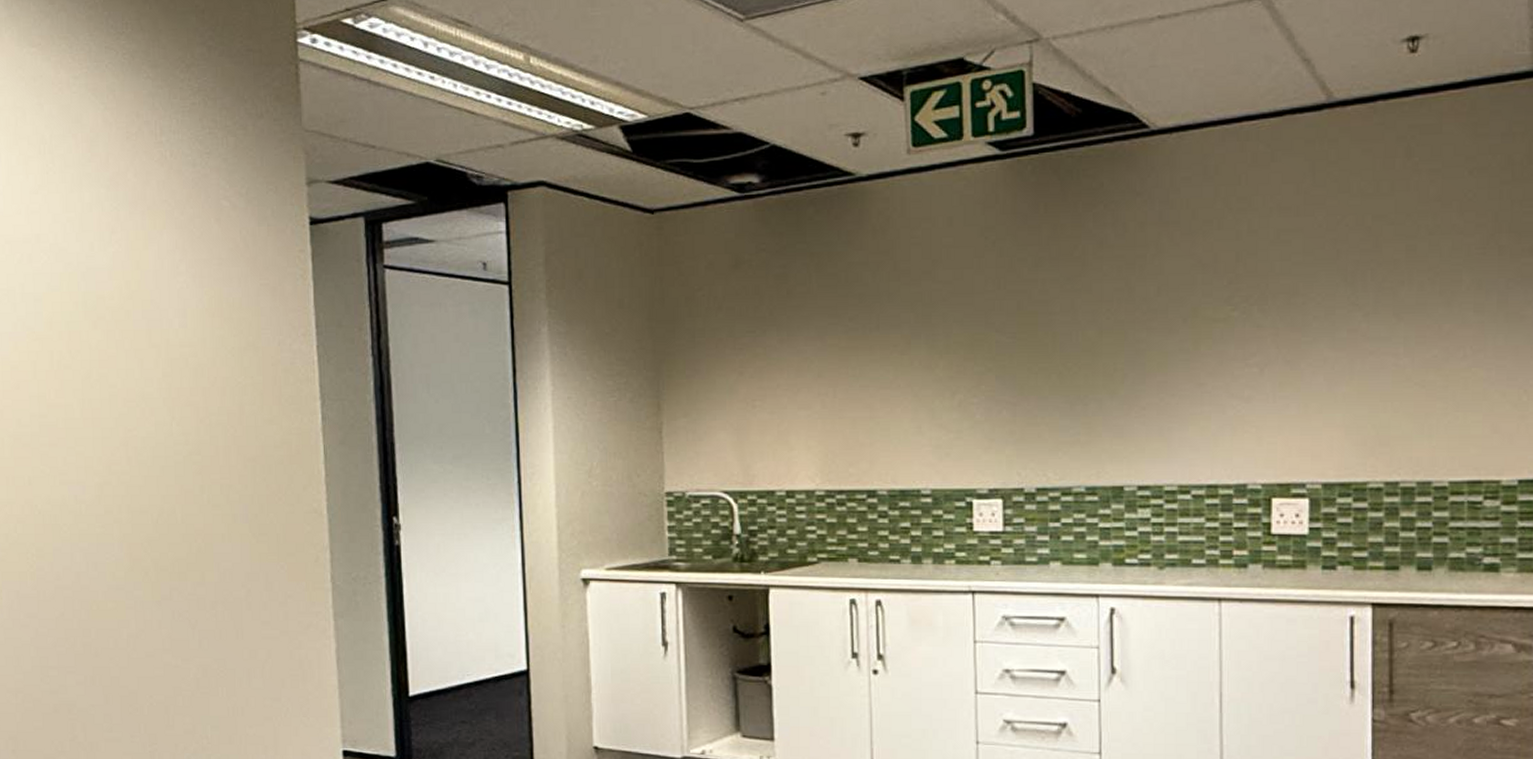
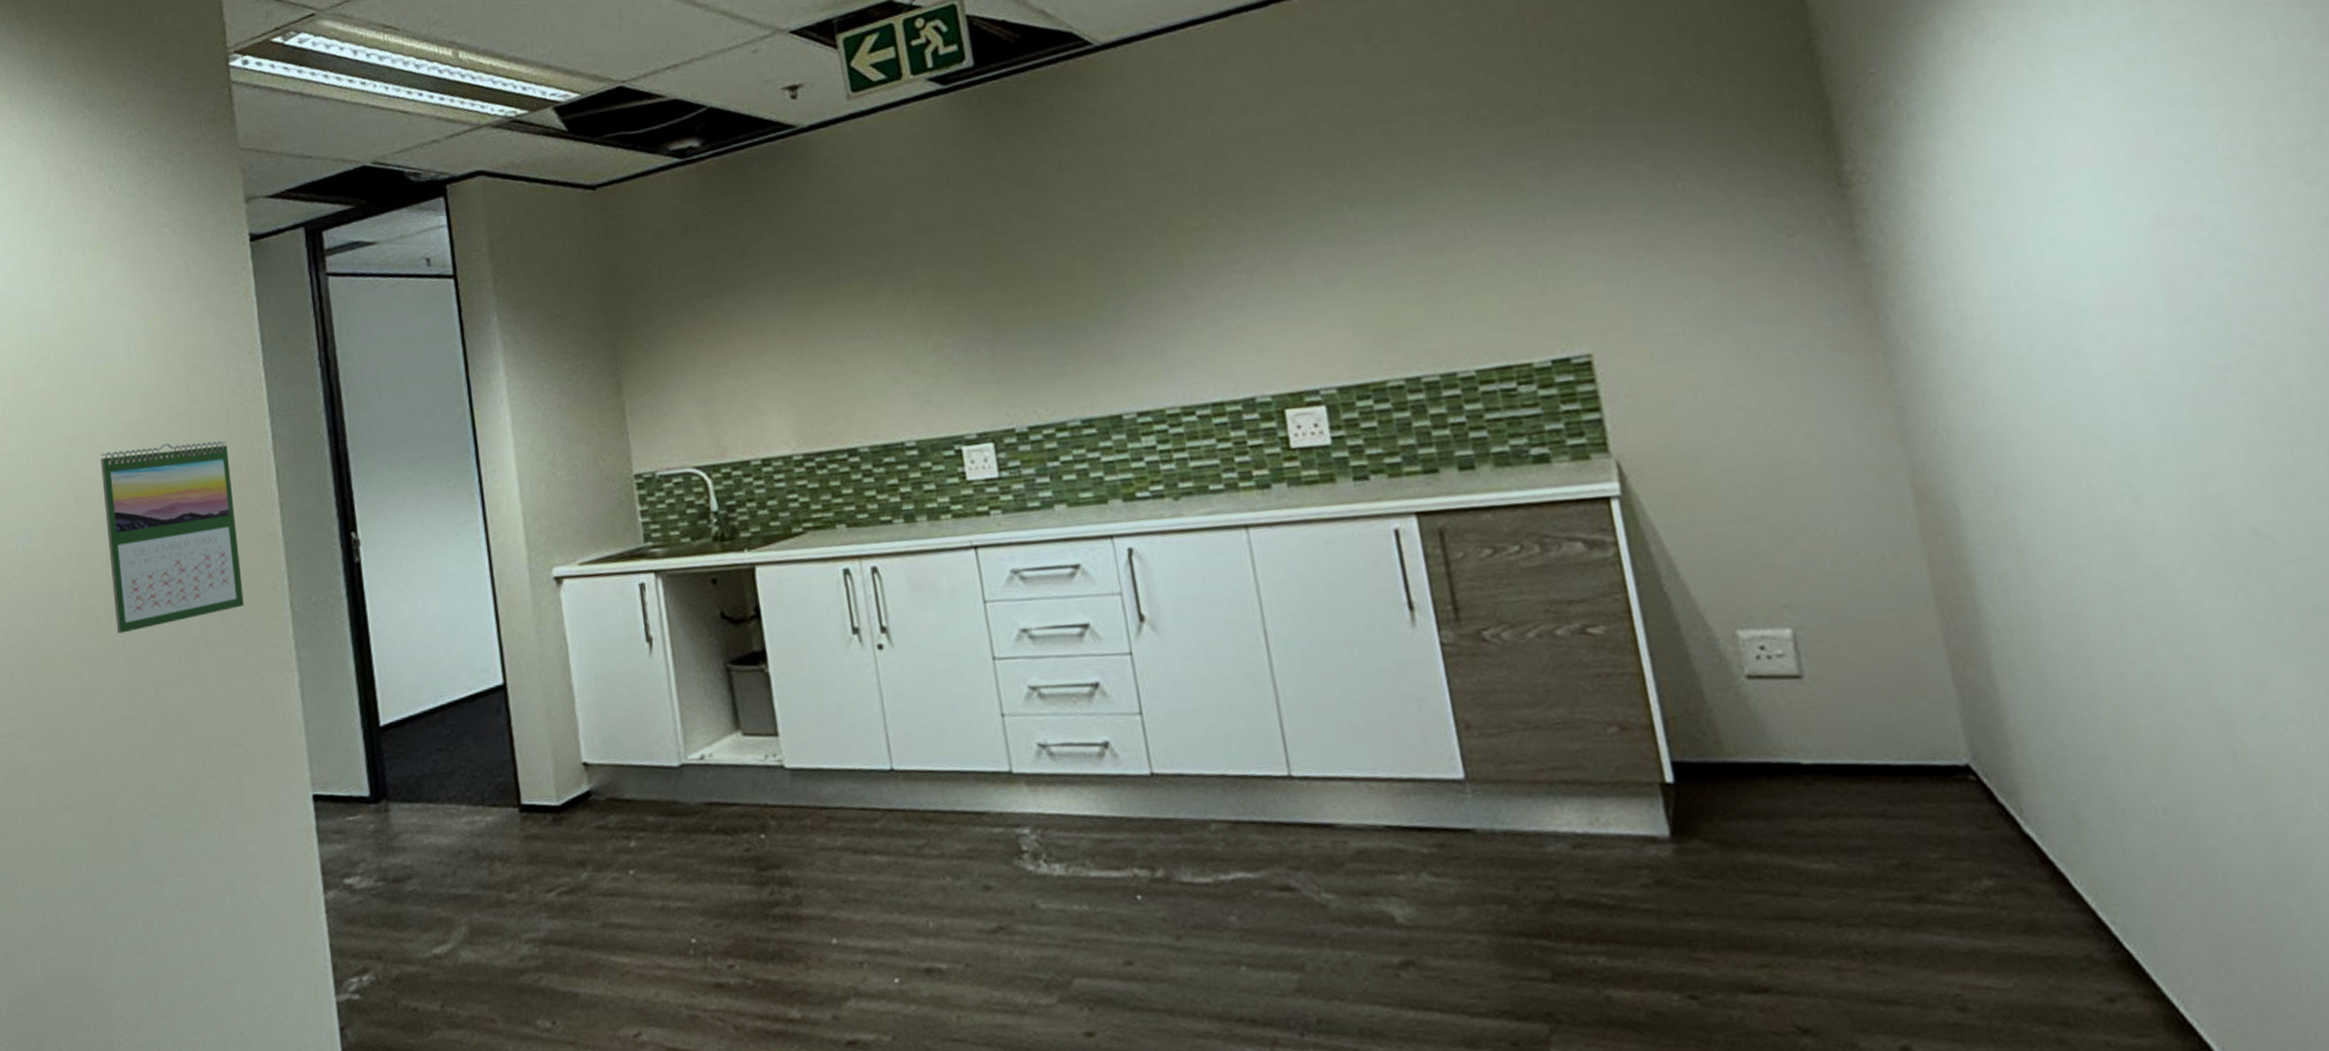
calendar: none [153,414,287,587] -> present [100,440,244,634]

